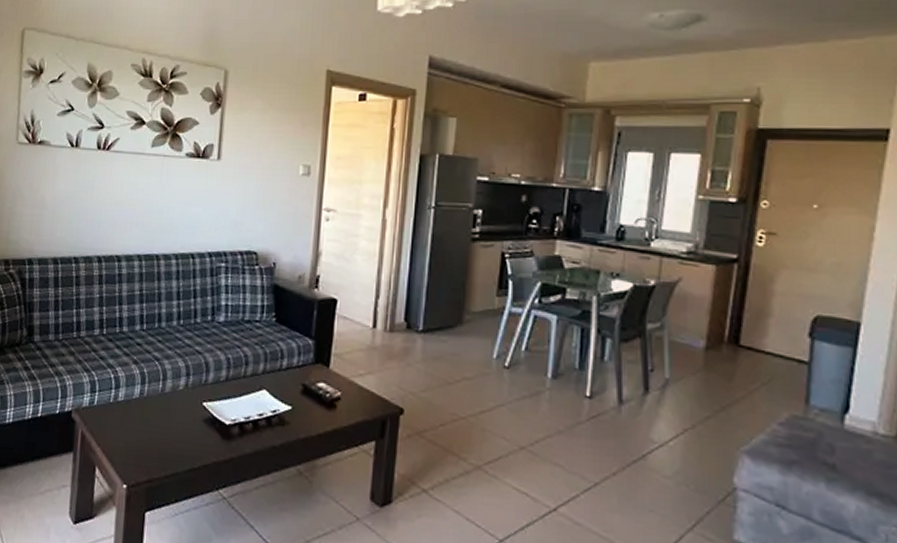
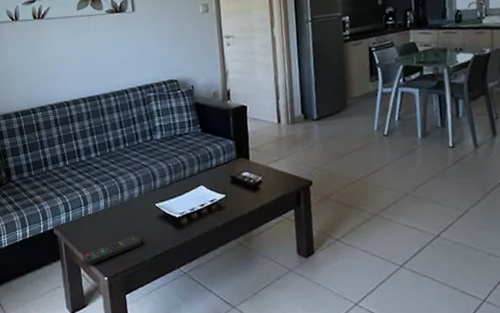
remote control: none [100,437,178,466] -> present [82,235,142,265]

